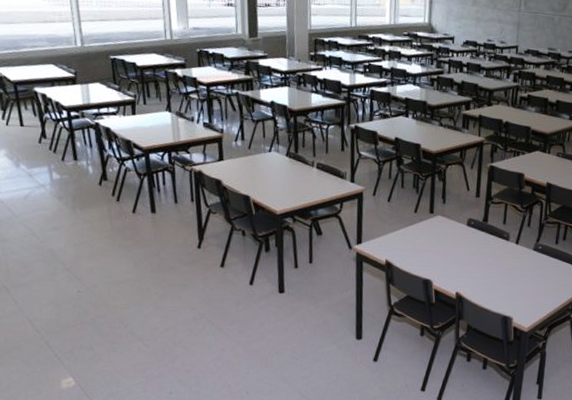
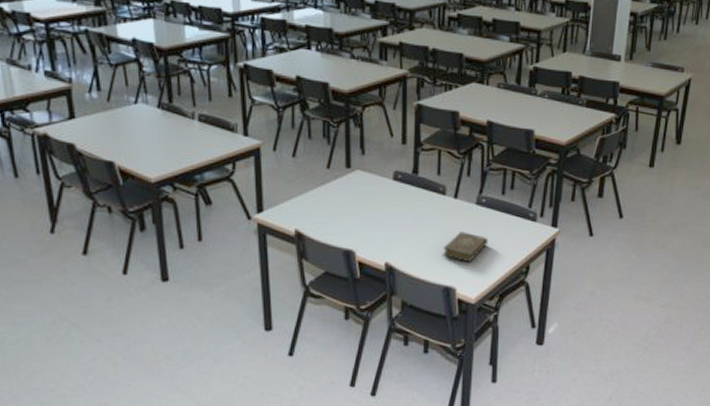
book: none [504,272,542,298] -> present [443,232,488,263]

